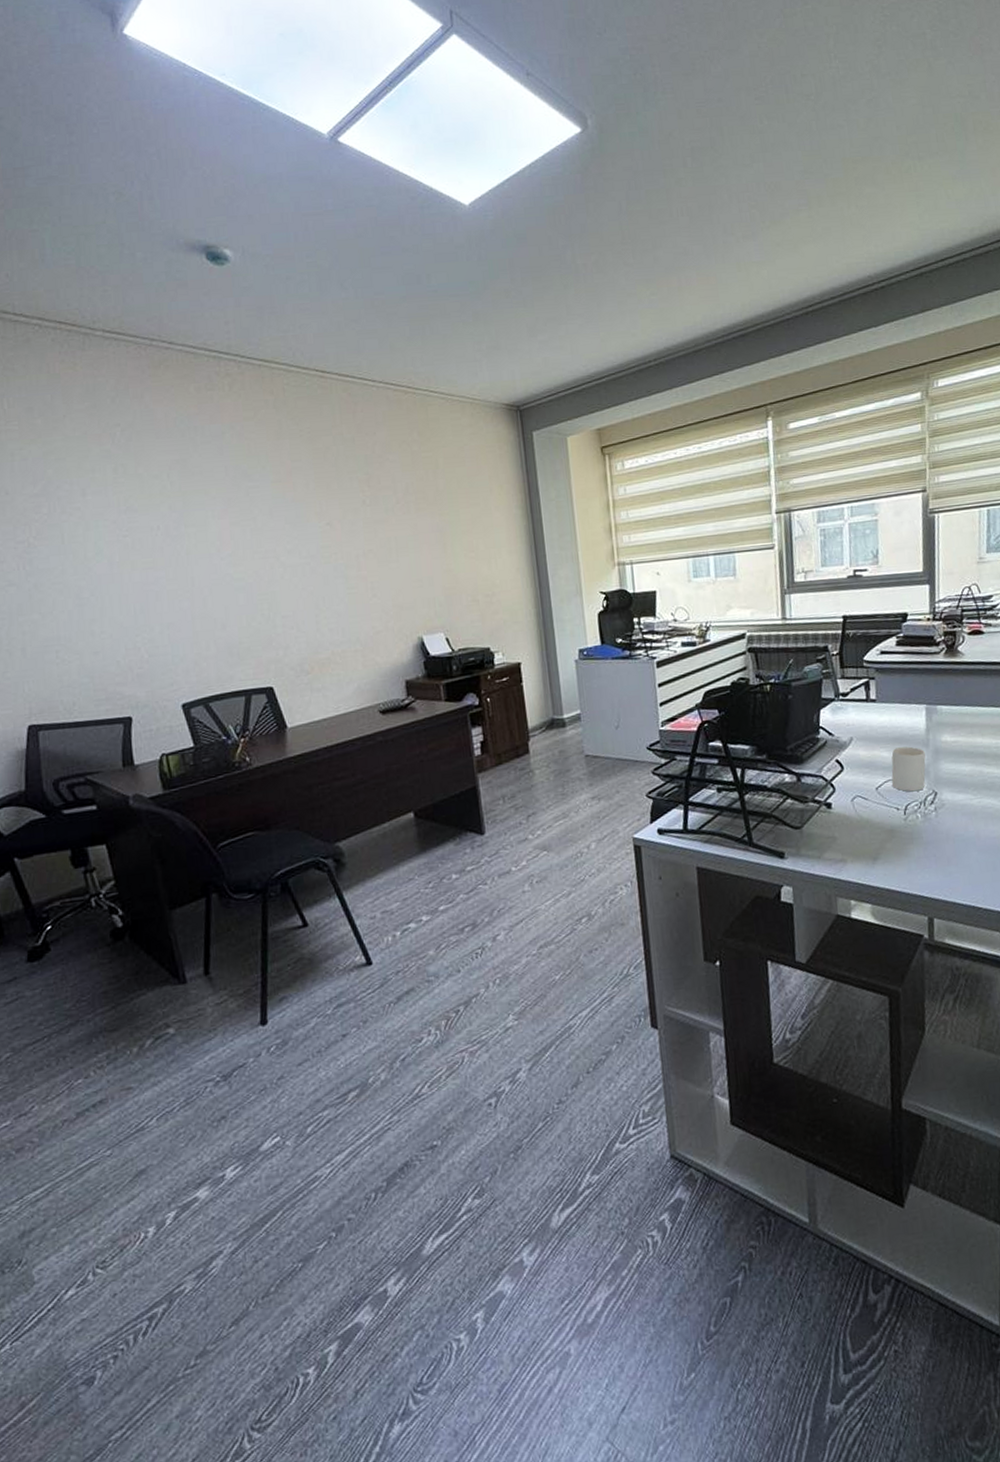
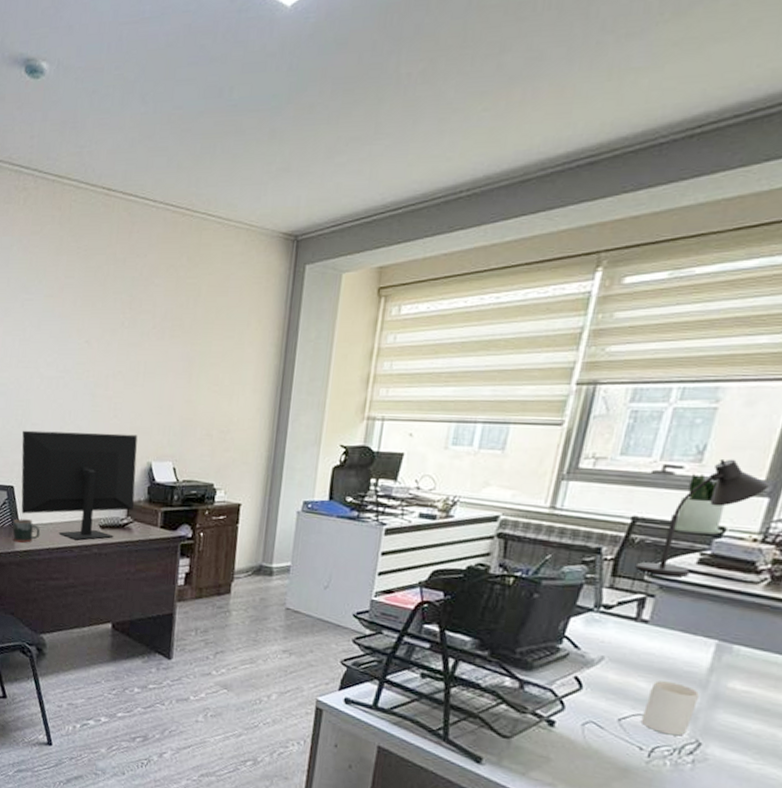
monitor: none [273,611,414,732] -> present [21,430,138,541]
mug: none [279,719,314,748] -> present [12,518,40,543]
desk lamp: none [855,558,926,661] -> present [635,458,769,578]
planter: none [871,572,906,623] -> present [674,473,725,536]

